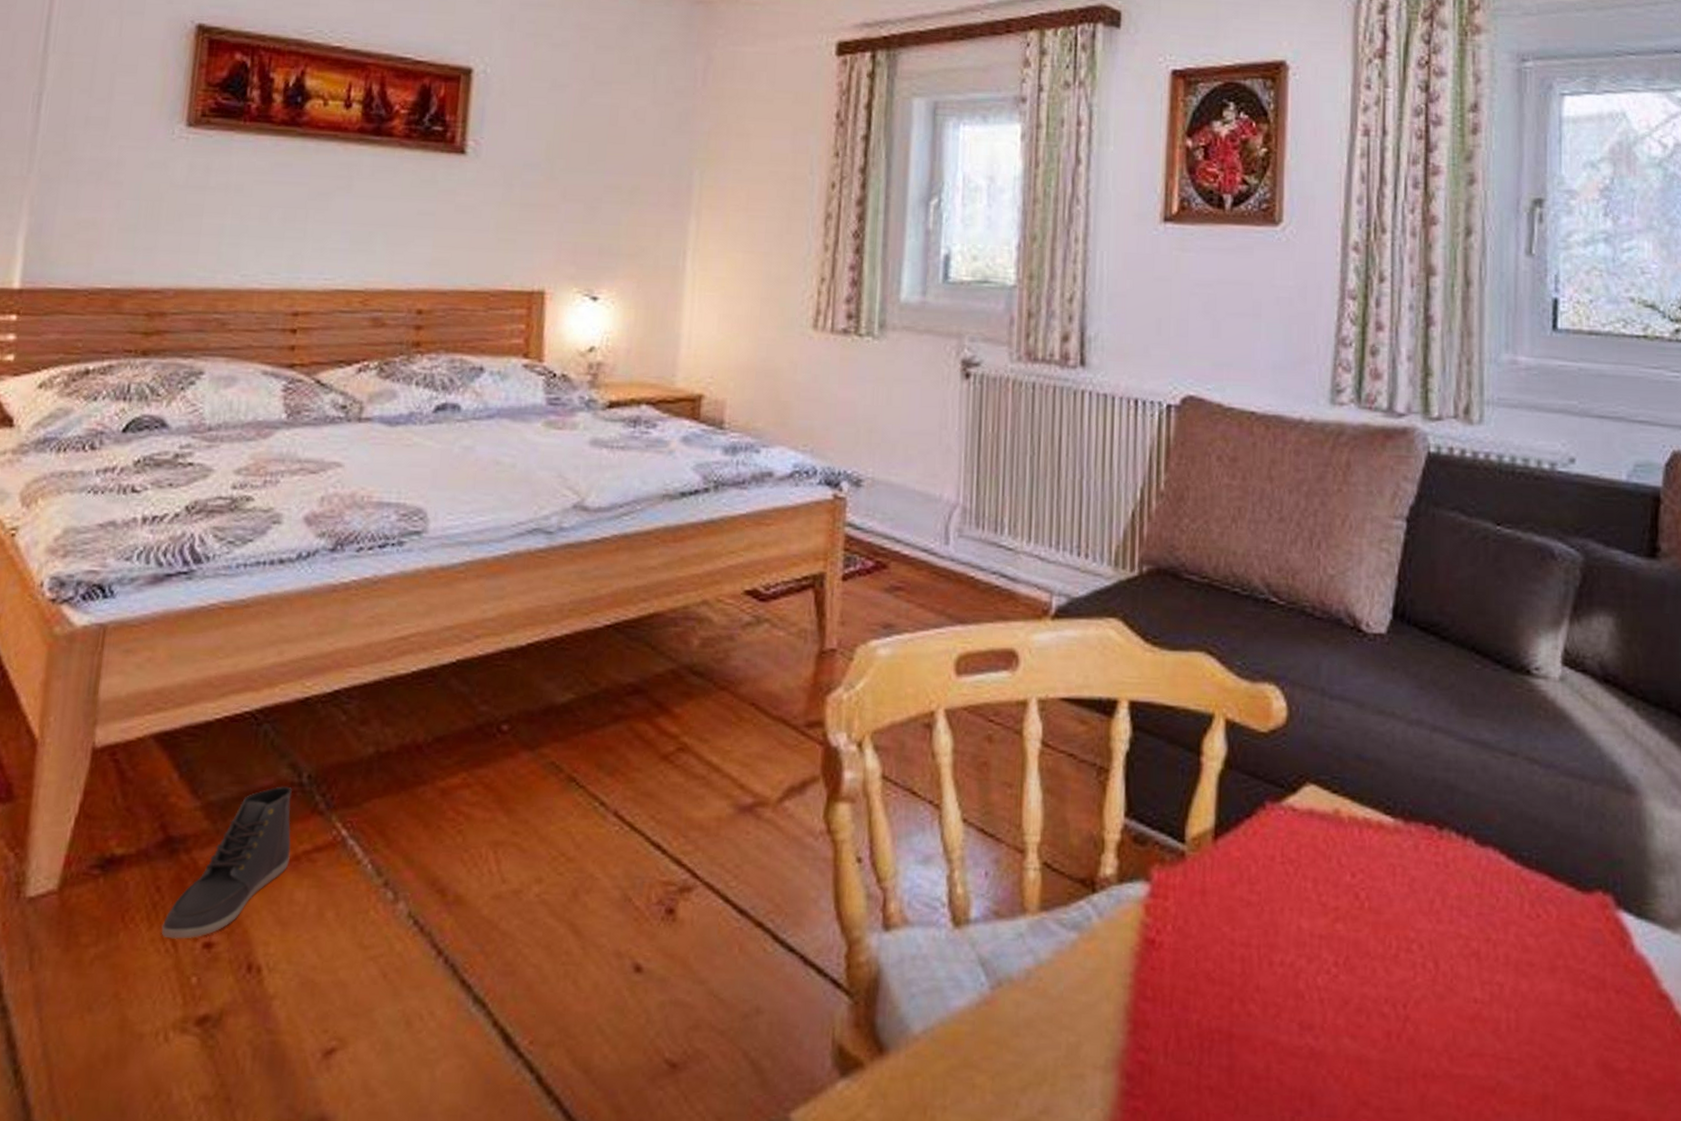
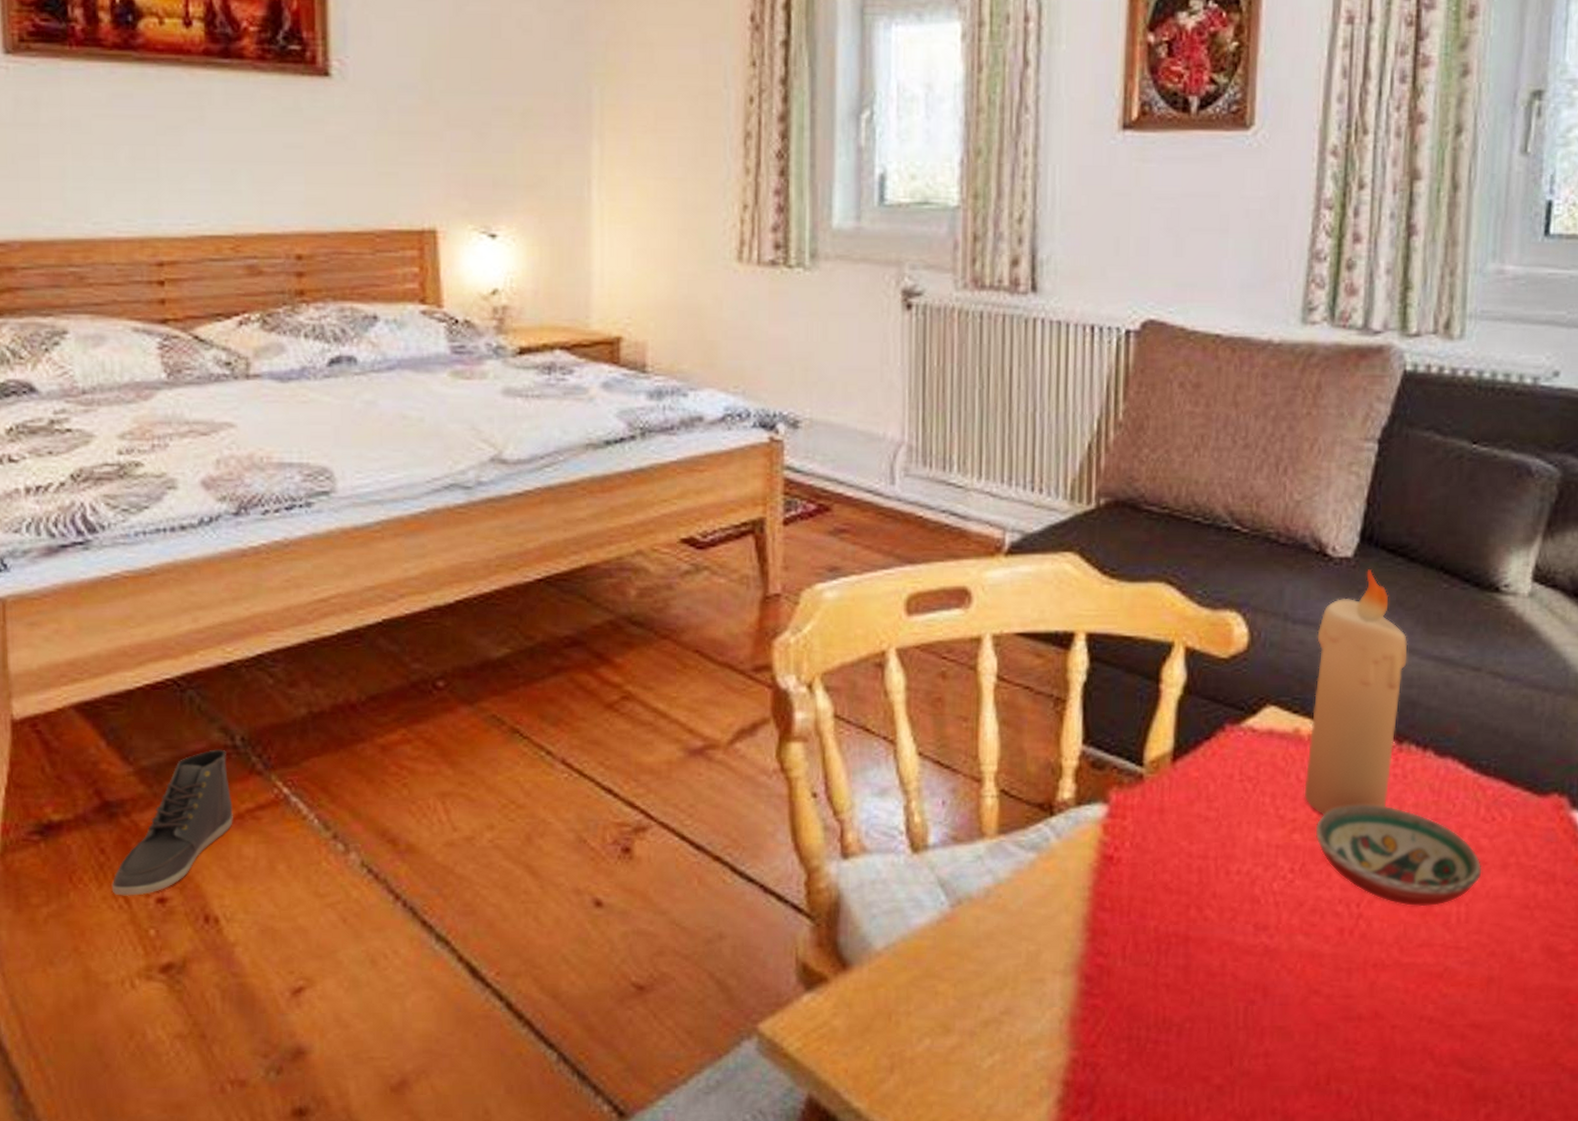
candle: none [1346,647,1444,904] -> present [1304,569,1408,815]
decorative bowl: none [1358,894,1530,1011] -> present [1315,804,1482,907]

